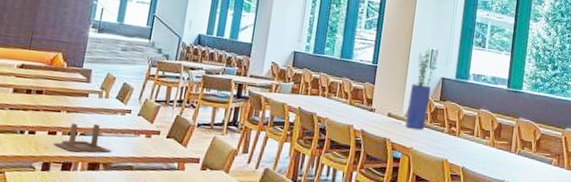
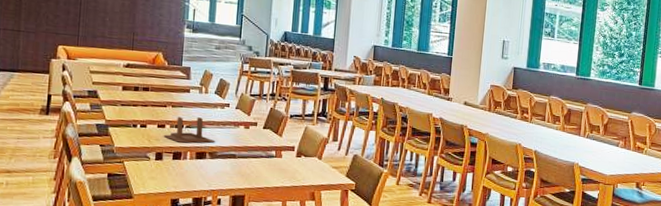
vase: present [404,48,439,131] -> none [480,39,510,118]

